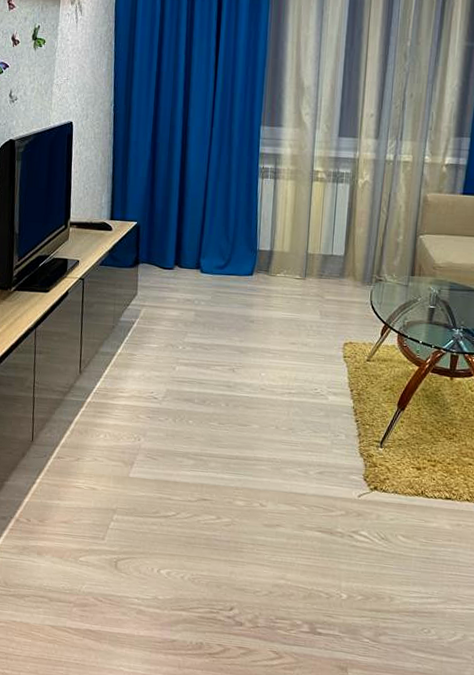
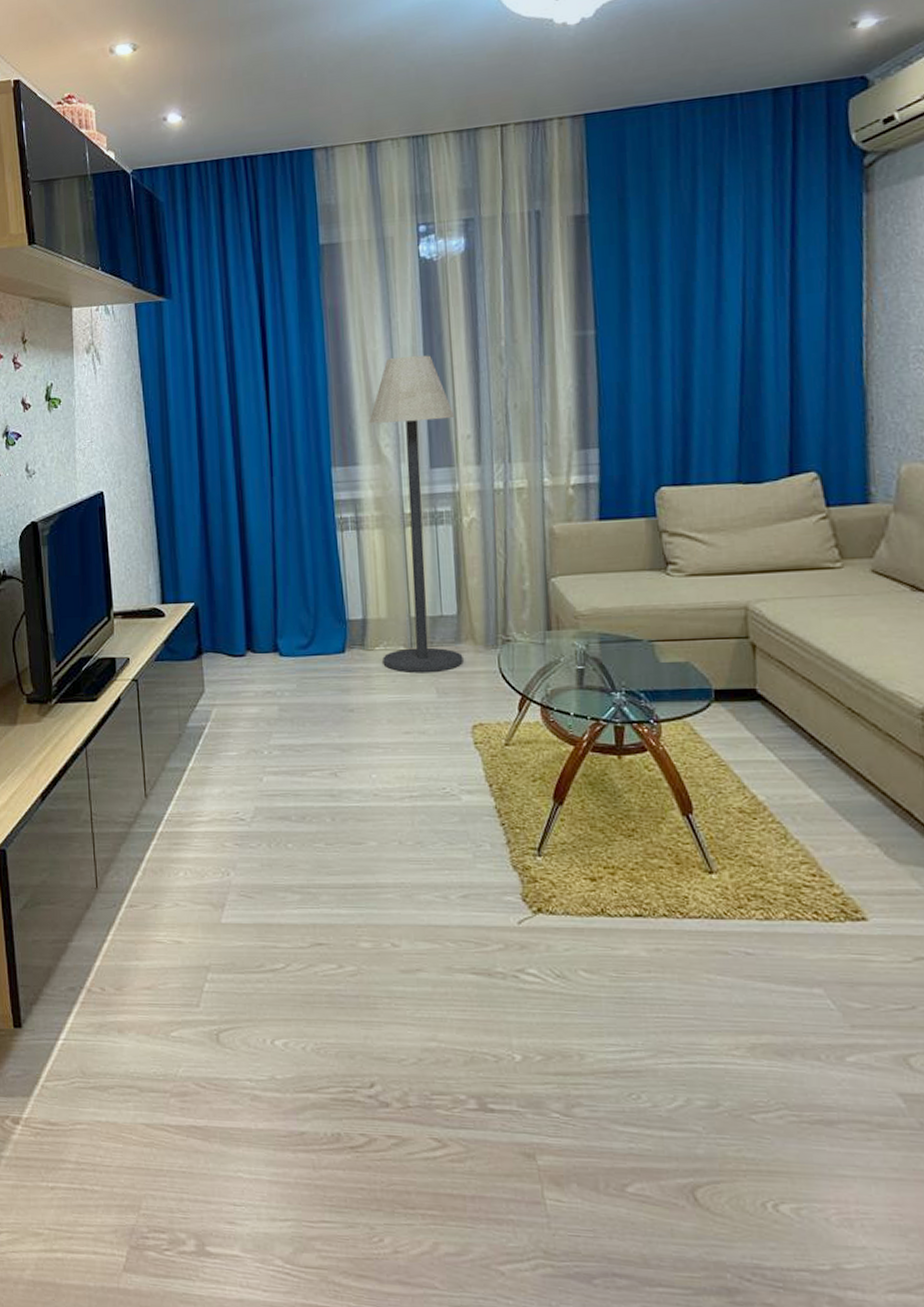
floor lamp: none [281,44,363,299] -> present [369,355,463,672]

